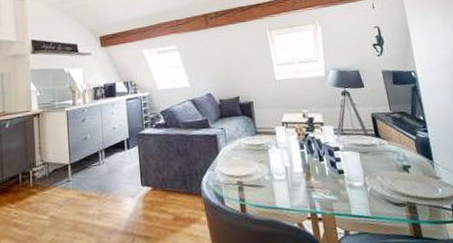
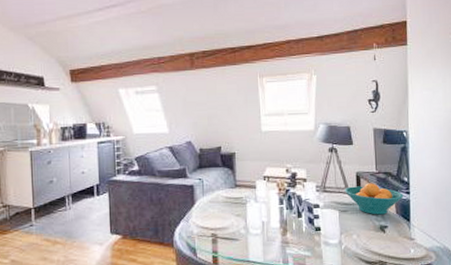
fruit bowl: none [362,123,423,155] -> present [345,183,404,215]

